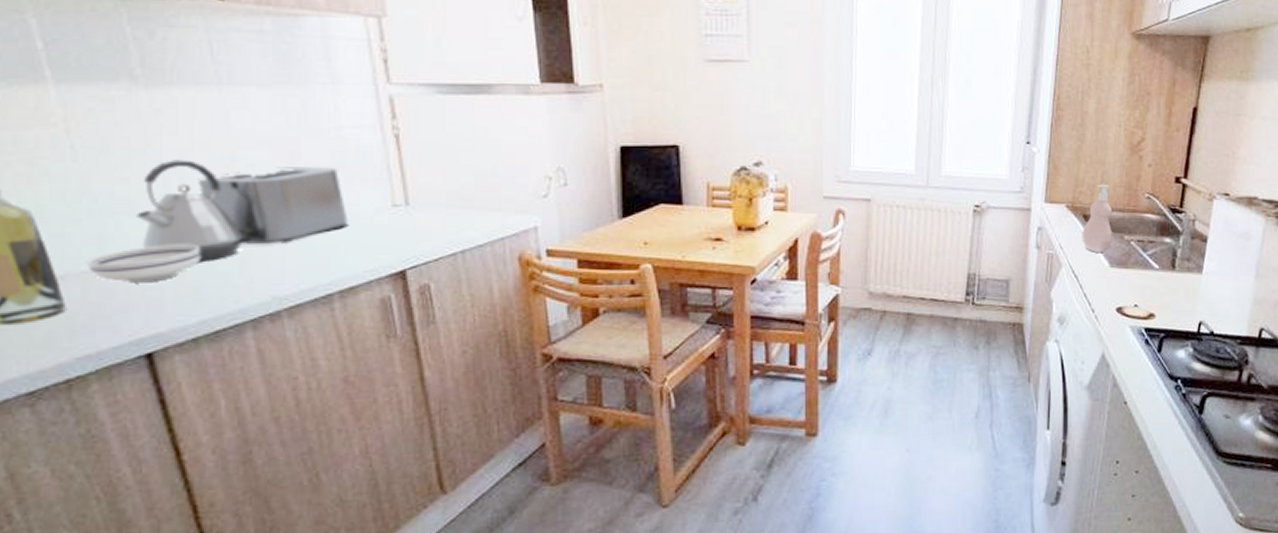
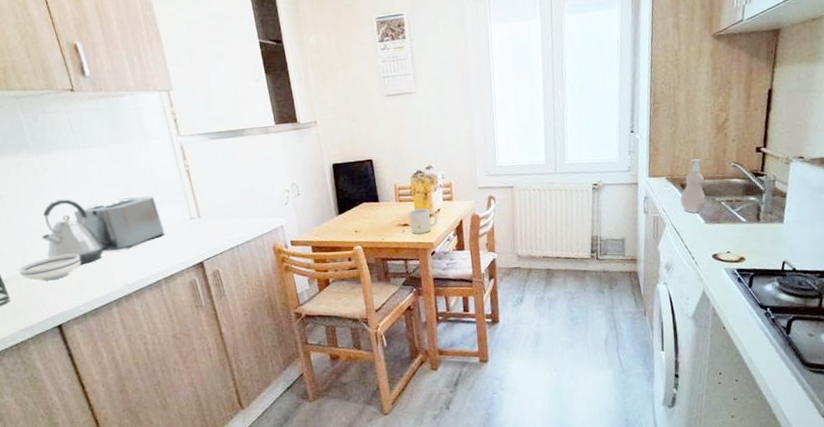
mug: none [722,218,764,254] -> present [407,208,438,234]

